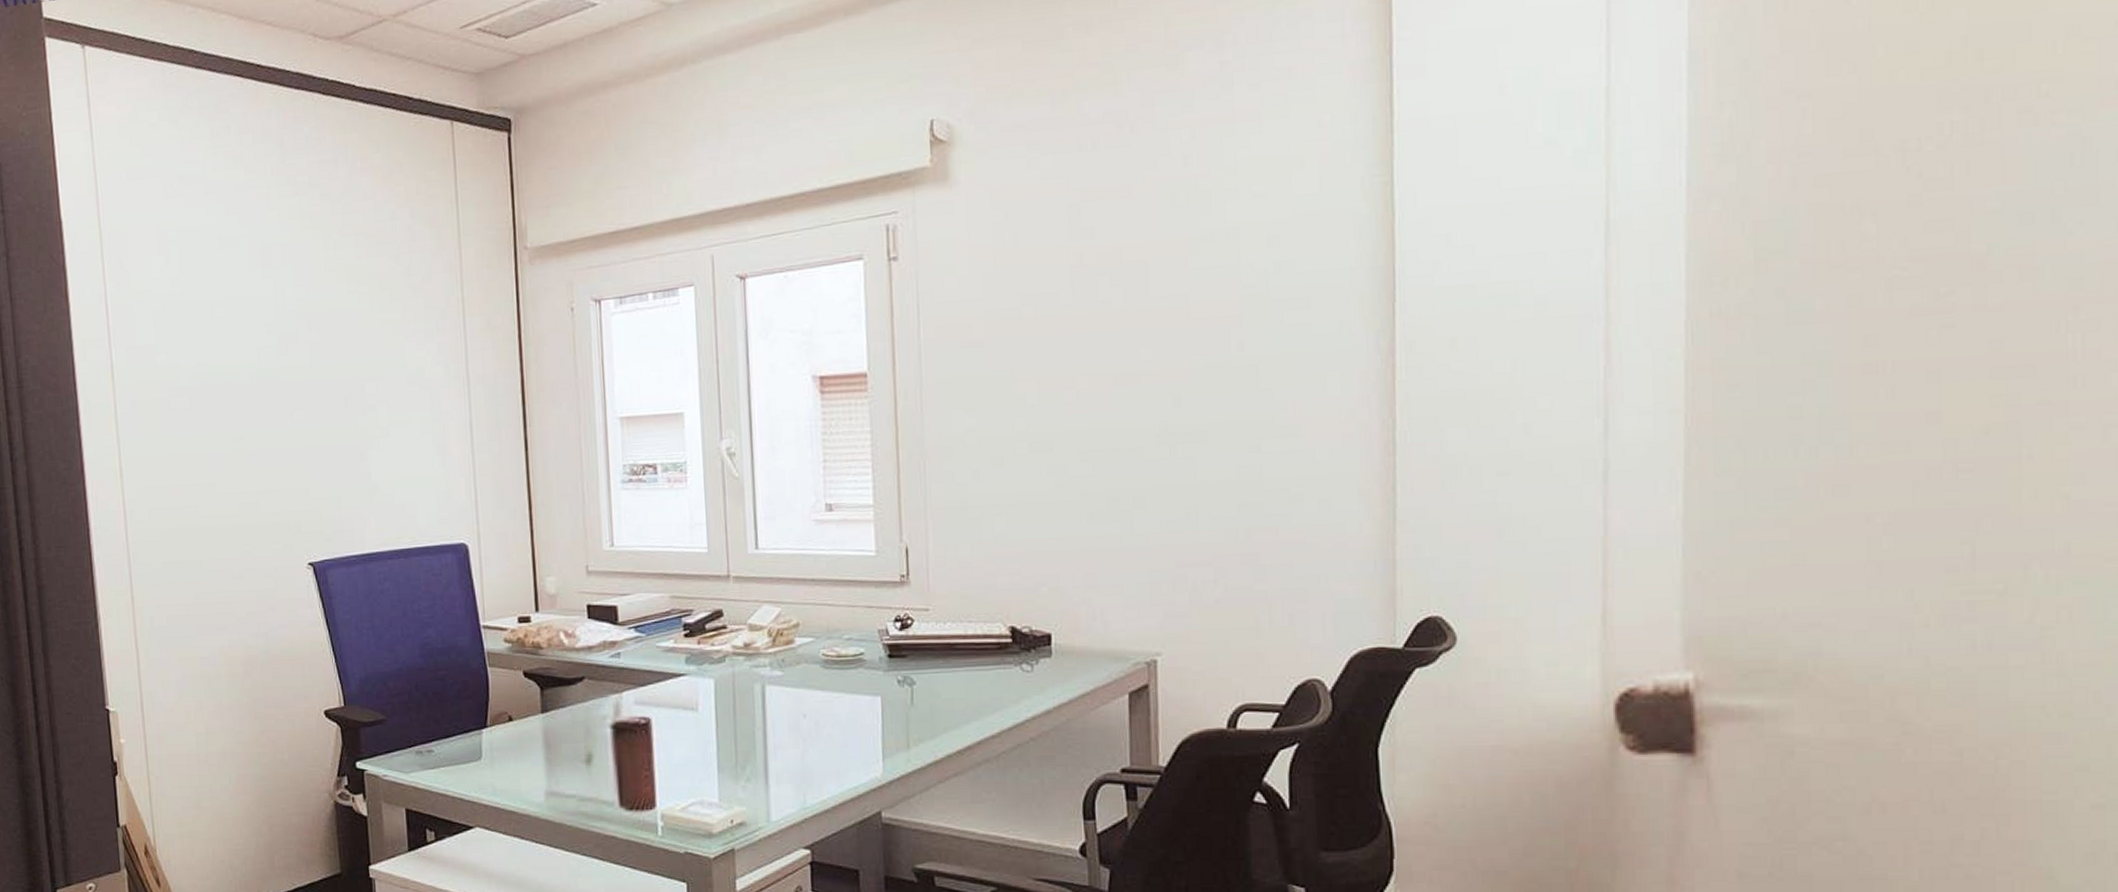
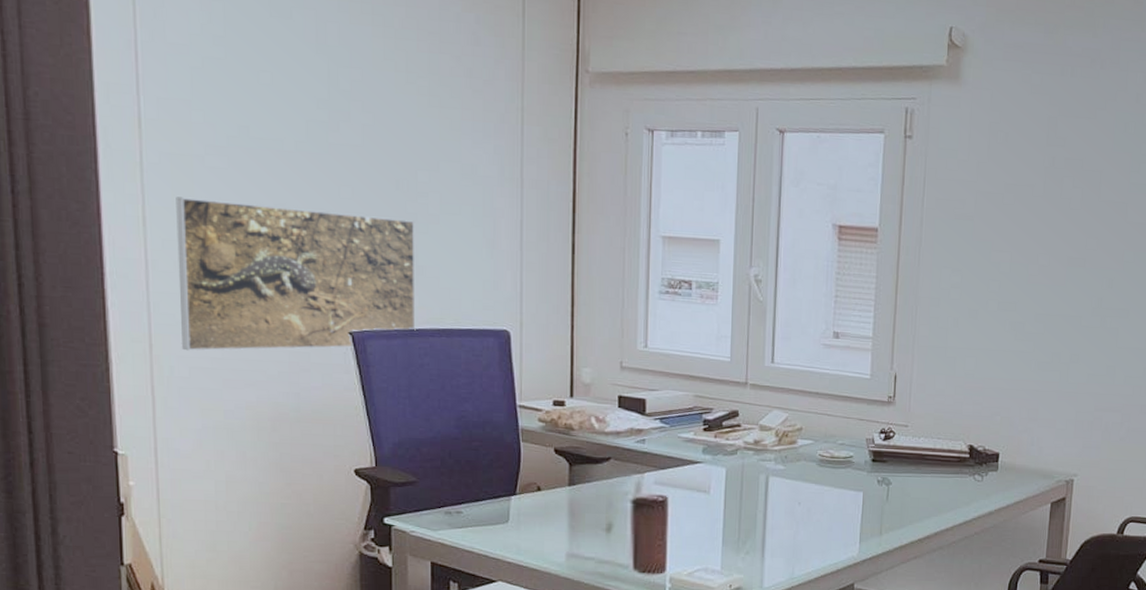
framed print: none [147,436,374,599] -> present [176,196,416,351]

